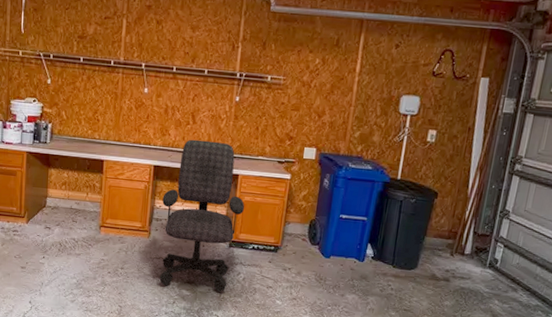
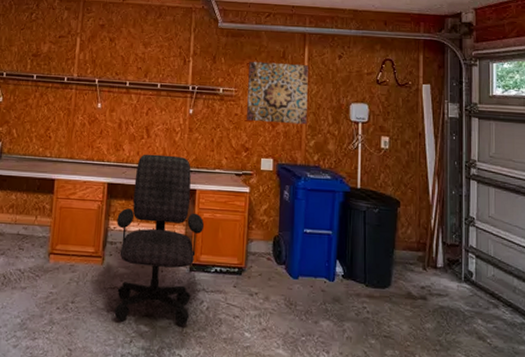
wall art: none [293,48,362,116] -> present [247,61,308,125]

